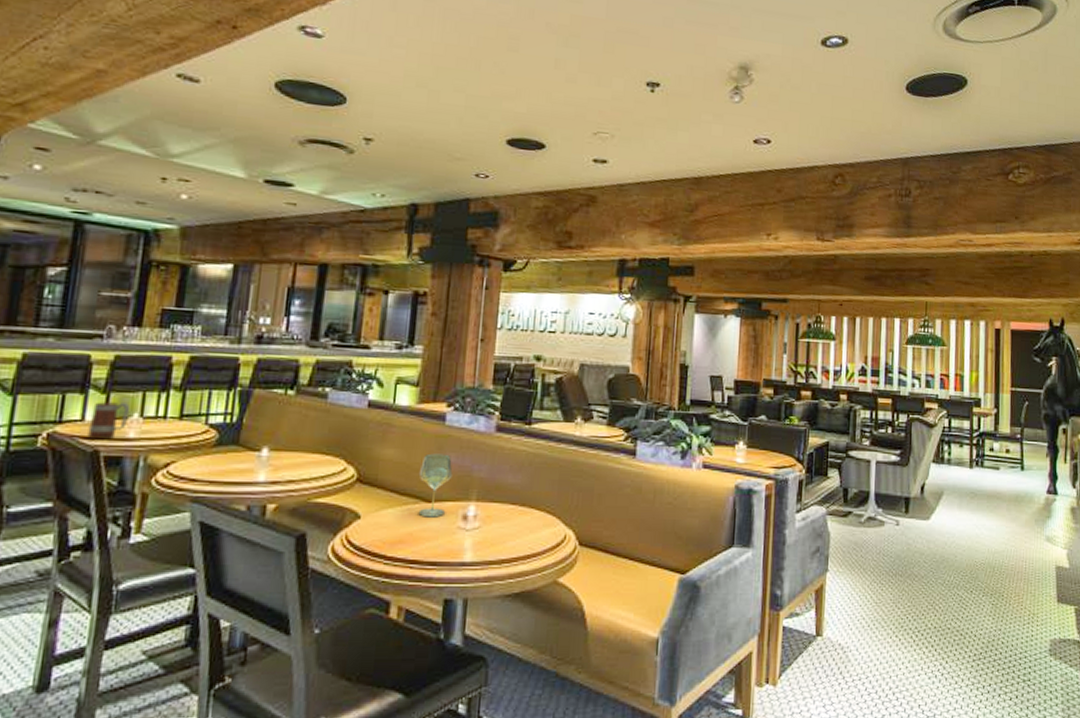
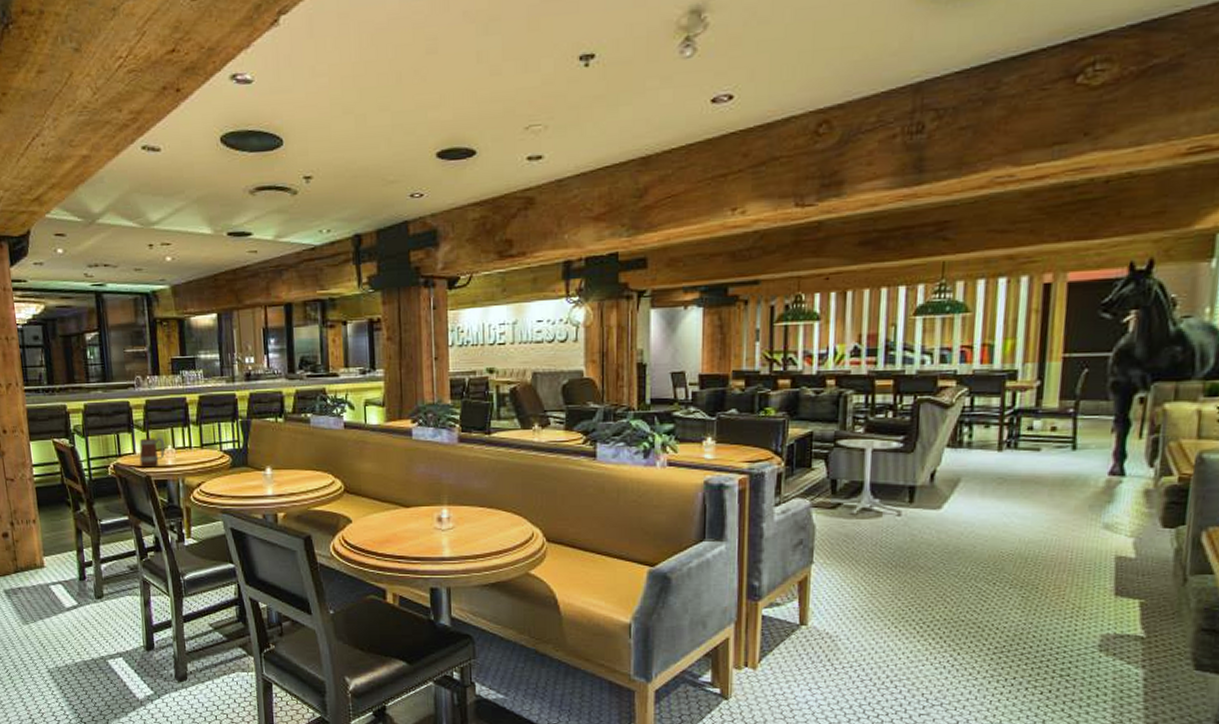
wine glass: present [418,453,453,518] -> none [395,465,424,520]

